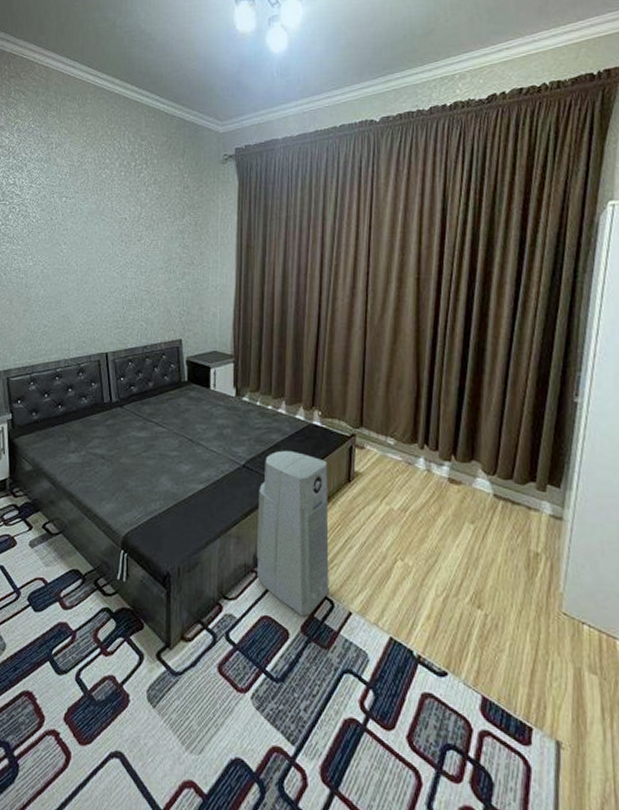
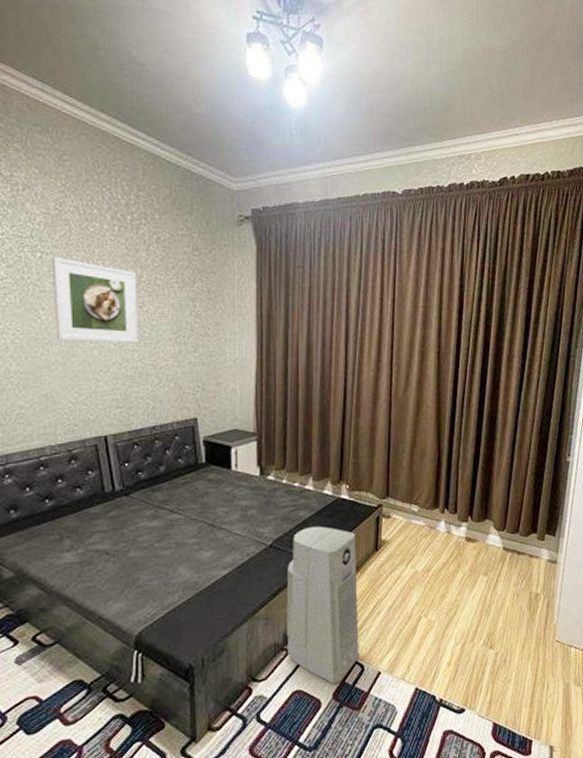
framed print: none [73,200,137,271] -> present [51,256,139,343]

